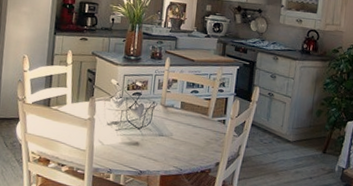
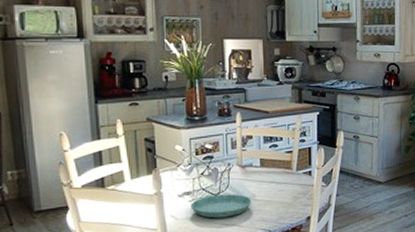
saucer: none [116,128,169,151] -> present [191,194,252,218]

